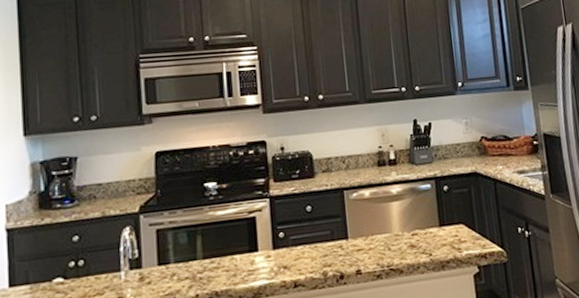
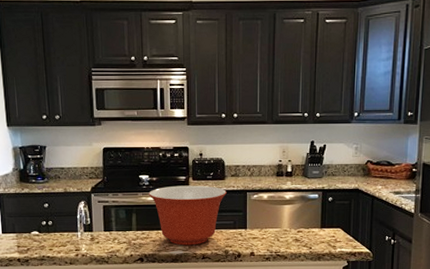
mixing bowl: none [218,187,319,273] -> present [149,185,227,246]

